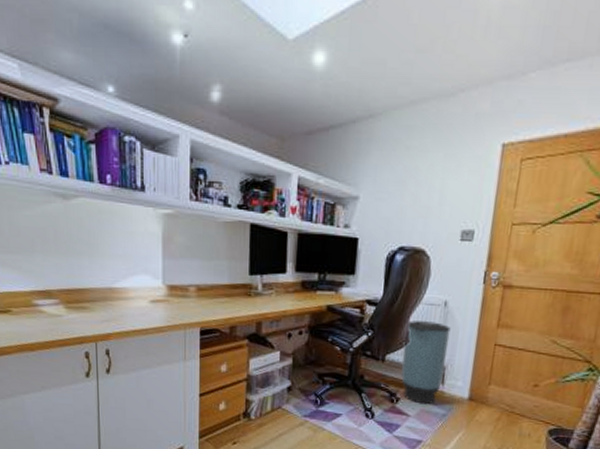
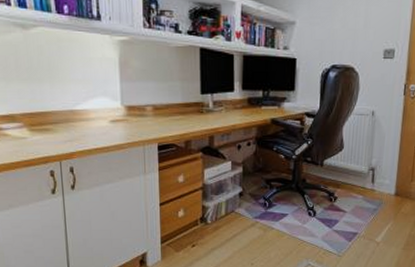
trash can: present [401,320,451,405] -> none [337,128,378,201]

